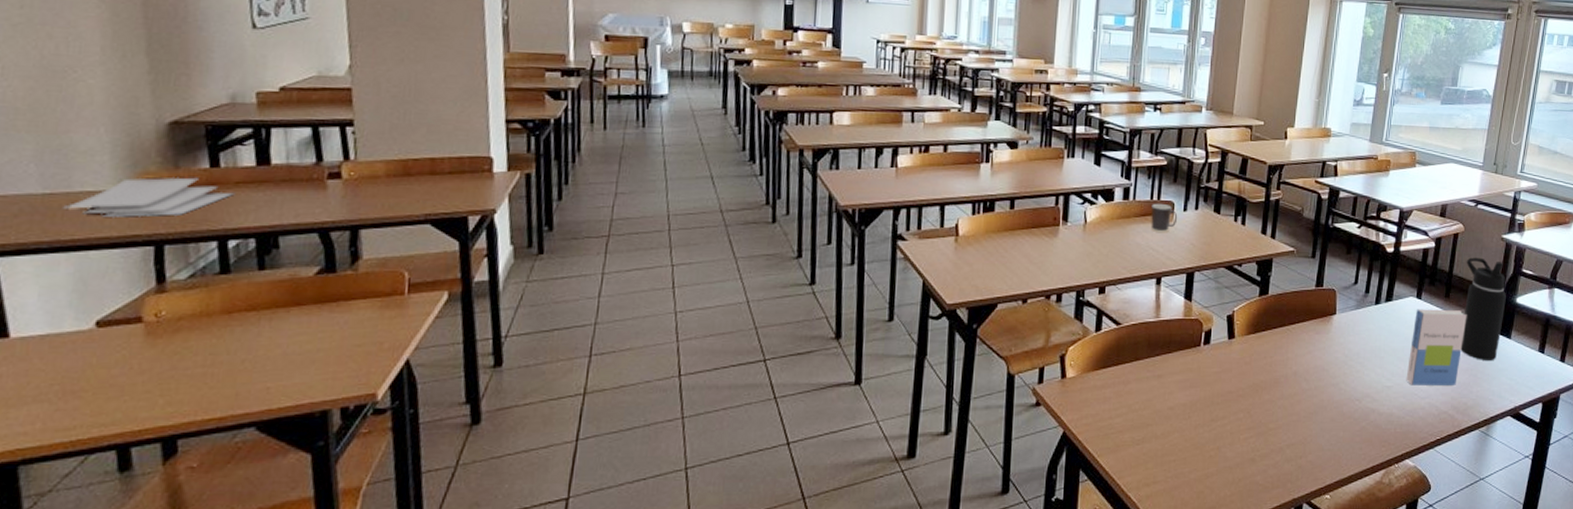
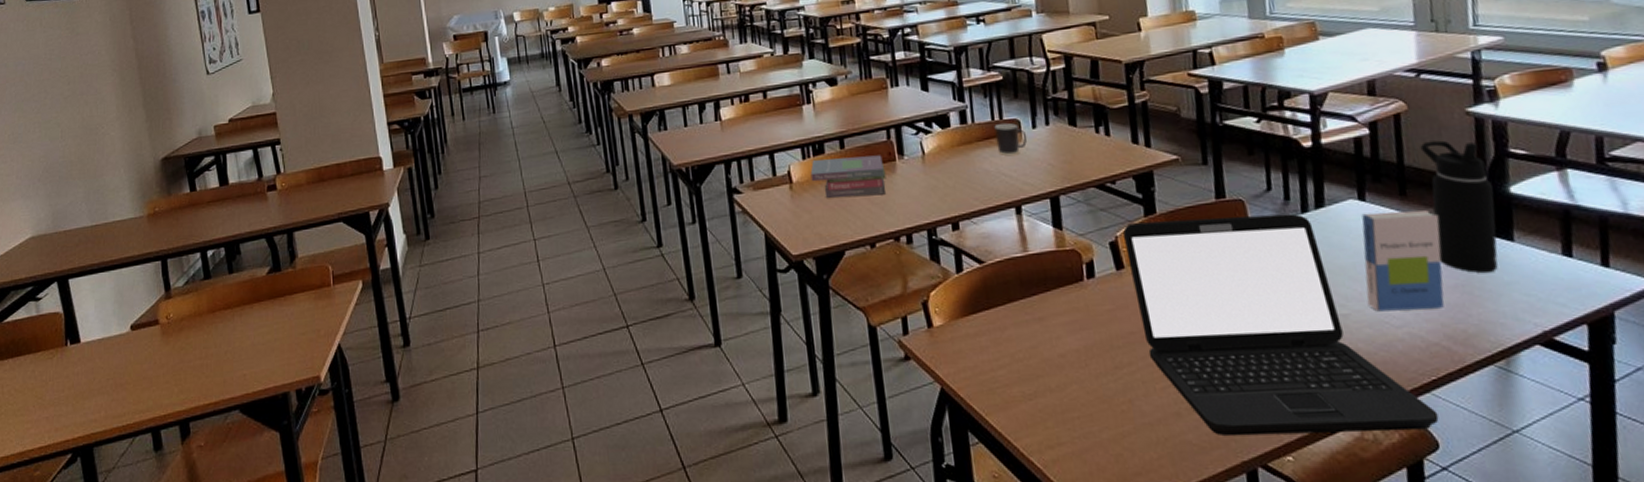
papers: present [63,177,236,219] -> none [104,201,208,241]
books: none [977,216,1049,256] -> present [810,155,887,198]
laptop: none [1239,301,1435,479] -> present [1123,213,1439,436]

